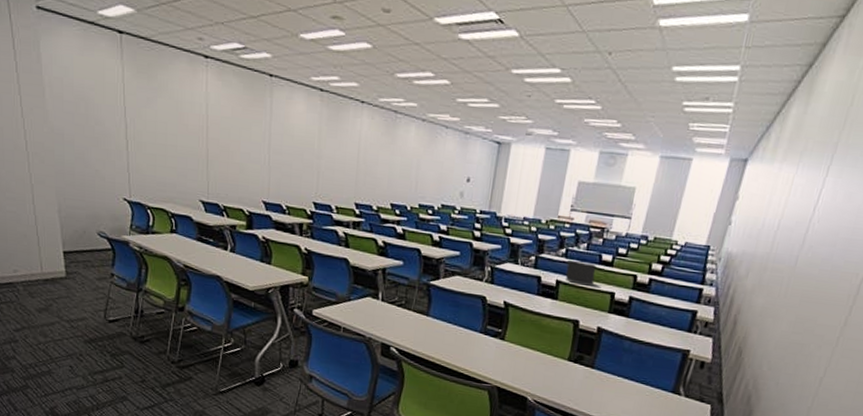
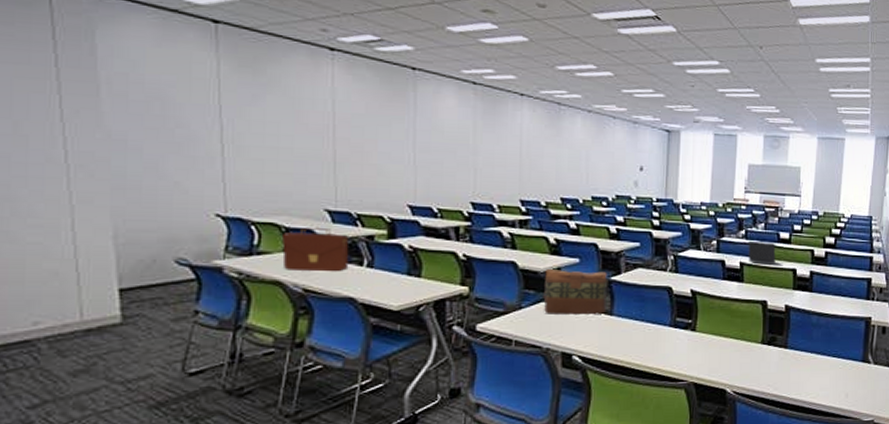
briefcase: none [169,214,217,253] -> present [282,227,349,271]
shoulder bag: none [369,267,427,315] -> present [543,268,608,315]

